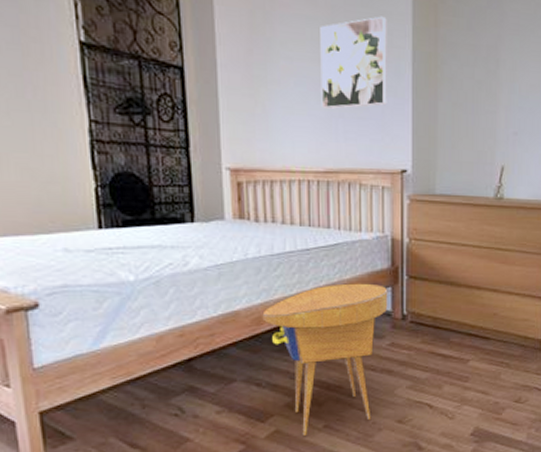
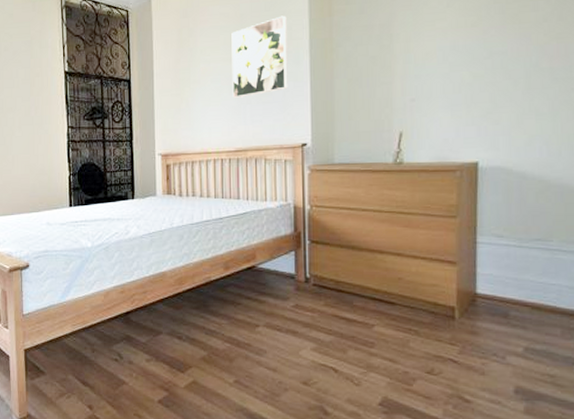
side table: present [262,283,388,436] -> none [184,248,292,389]

